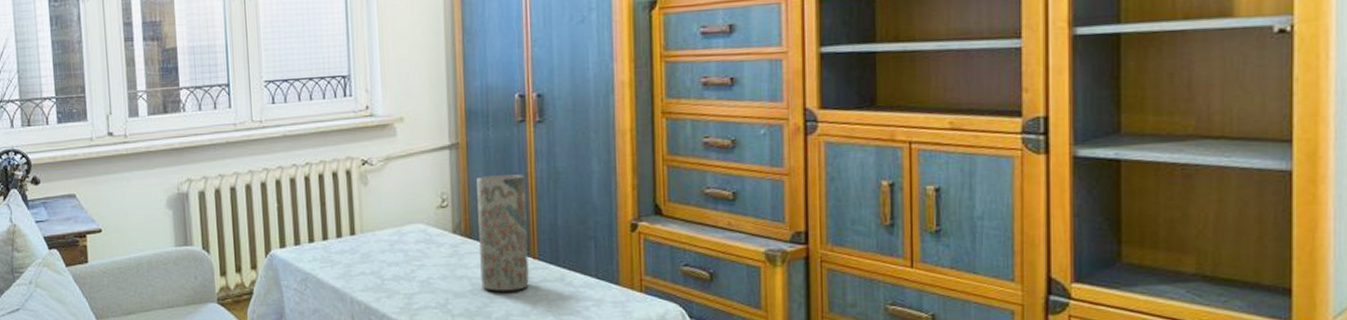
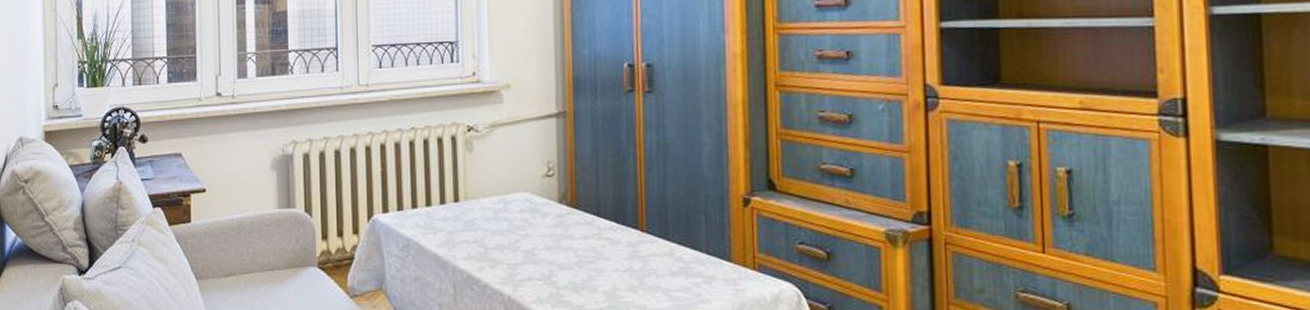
vase: present [476,174,529,291] -> none [584,144,637,264]

